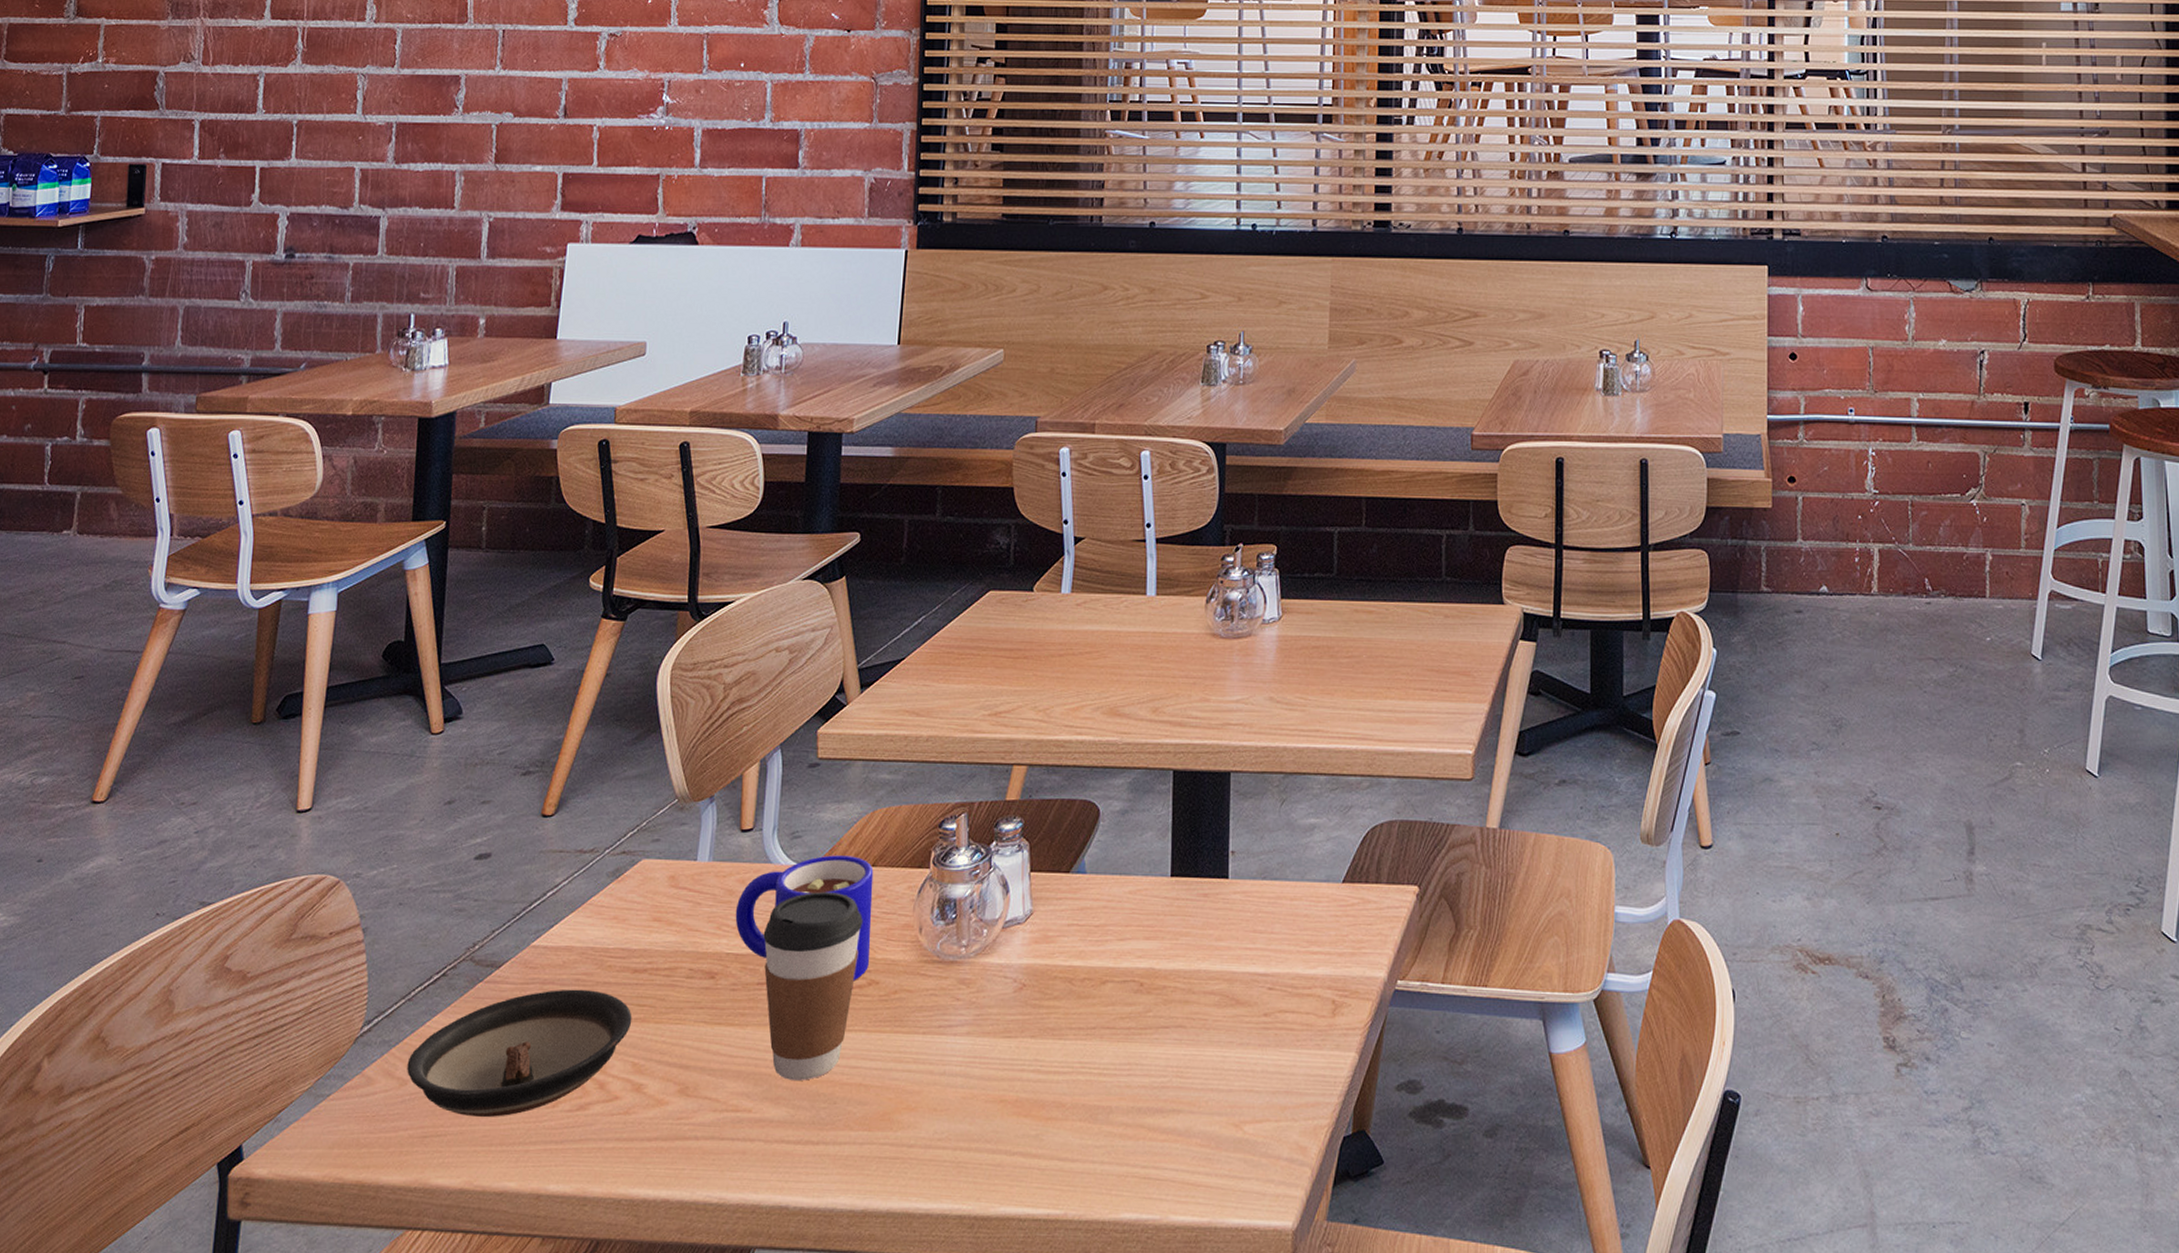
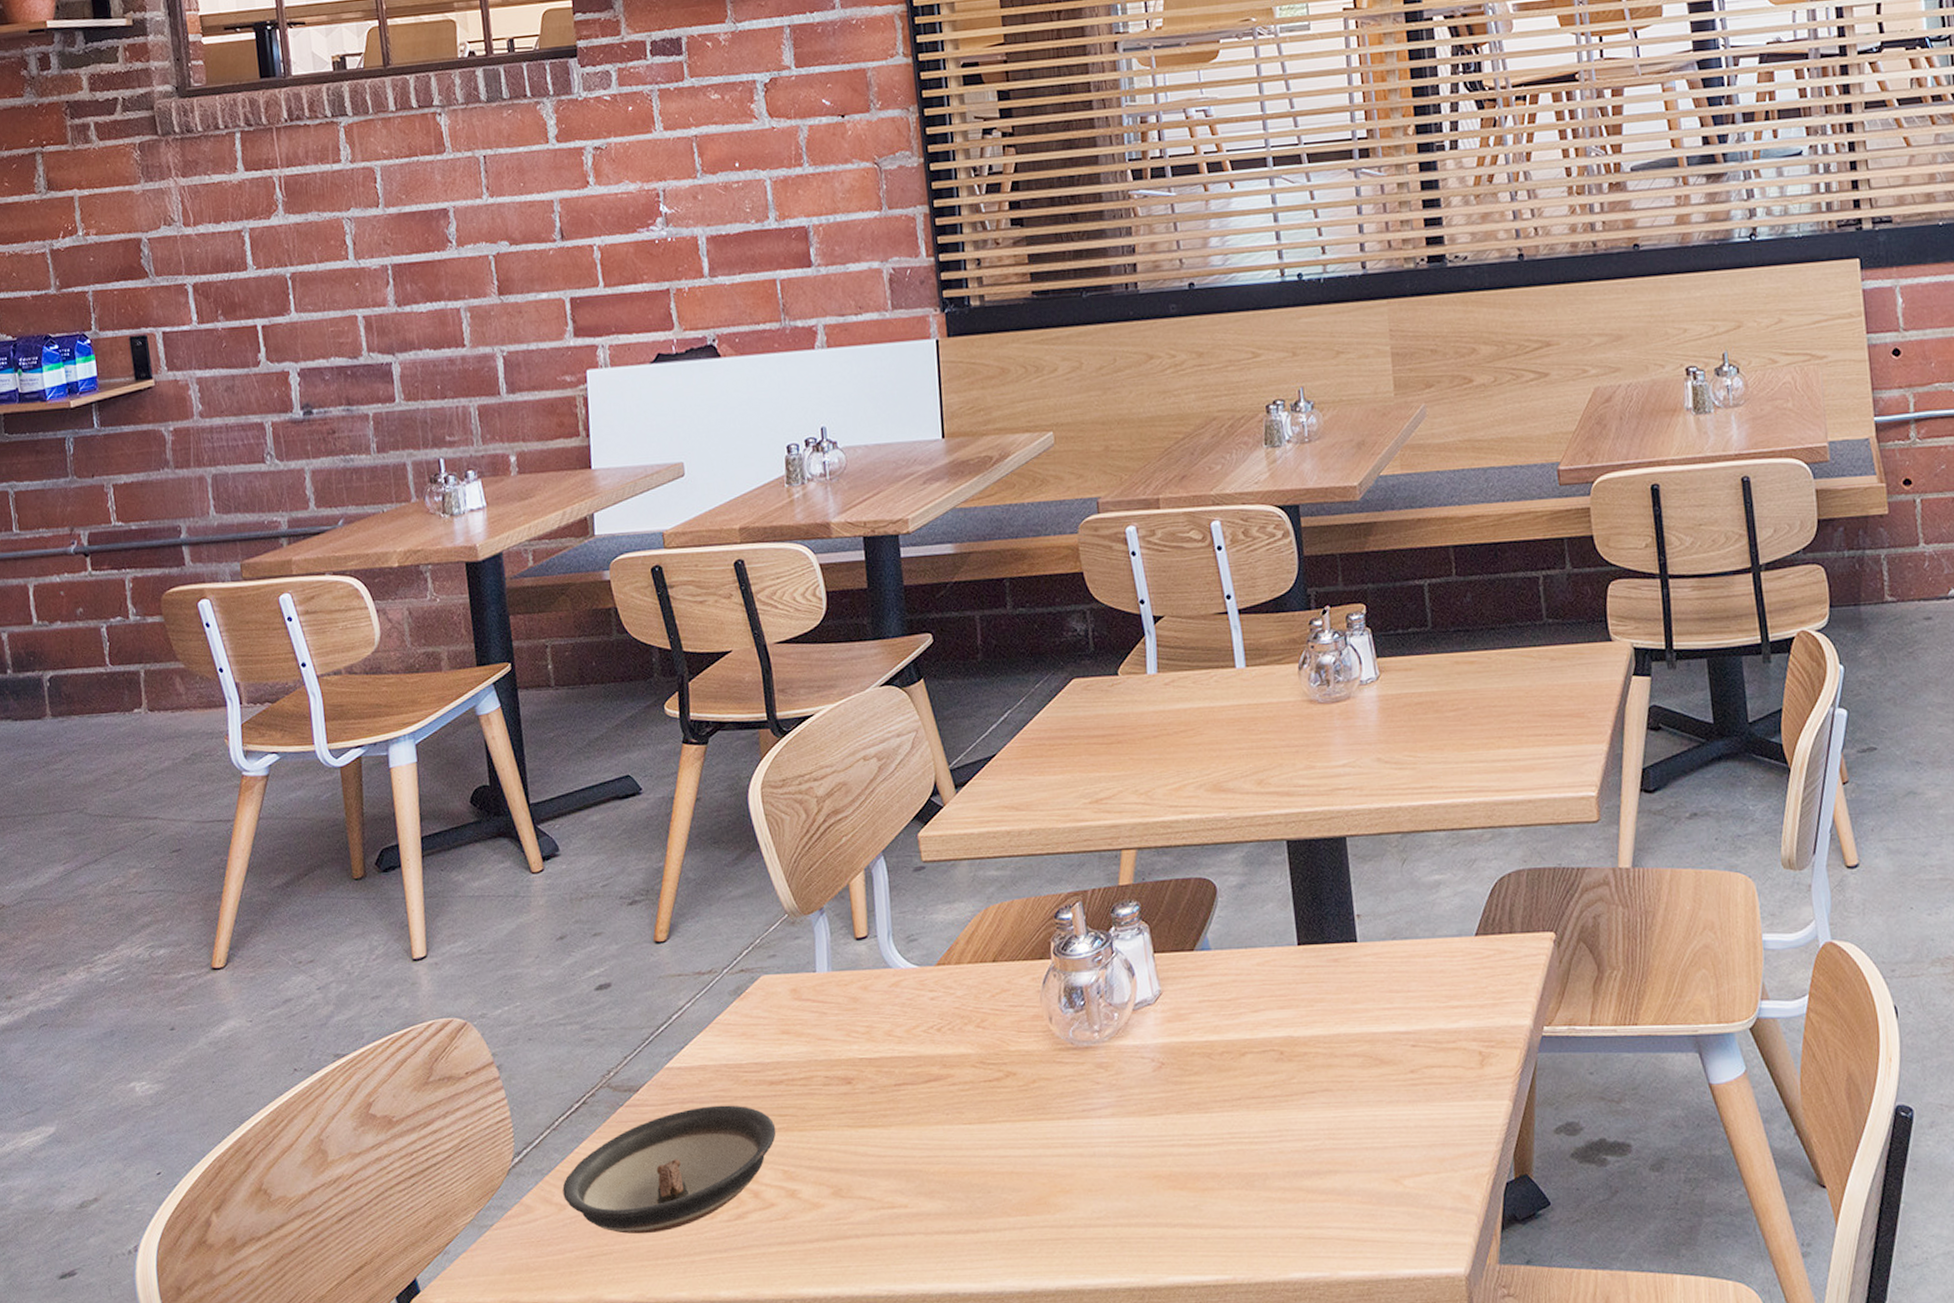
mug: present [735,855,874,981] -> none [862,953,1004,1075]
coffee cup: present [763,891,864,1081] -> none [893,990,992,1174]

